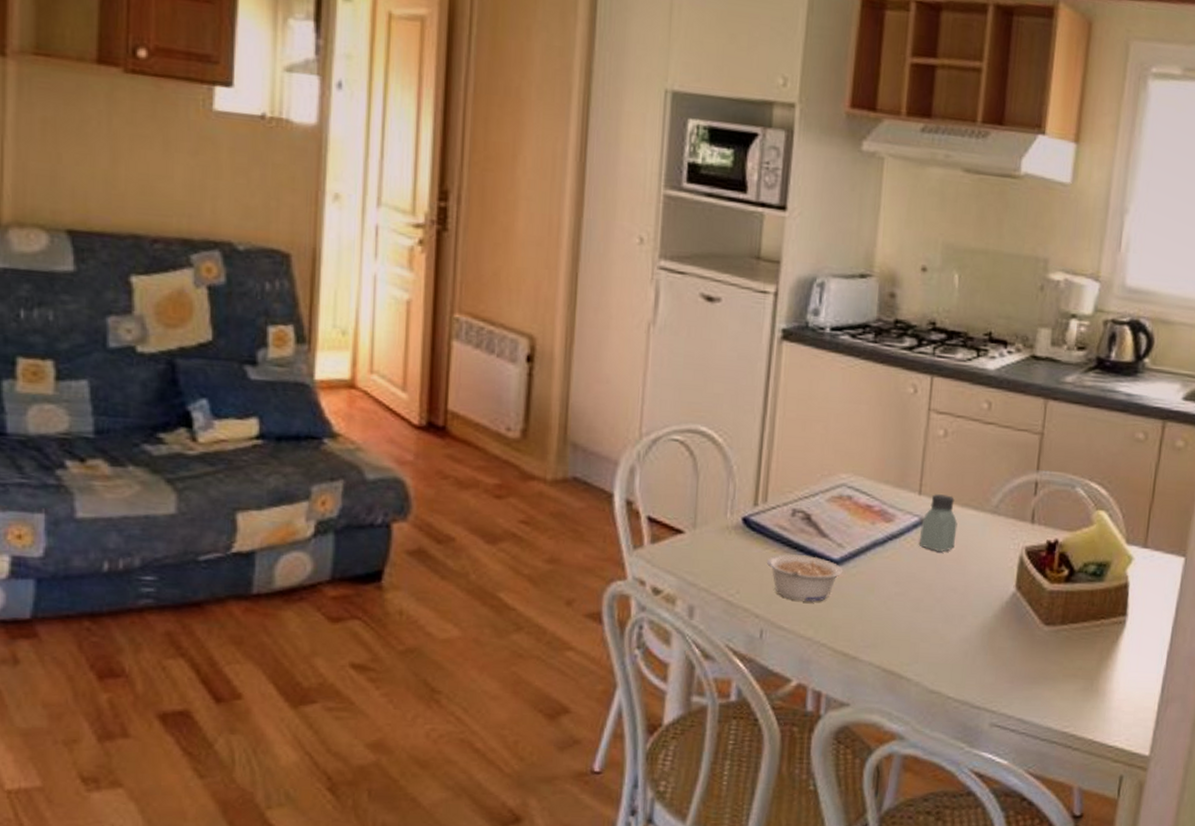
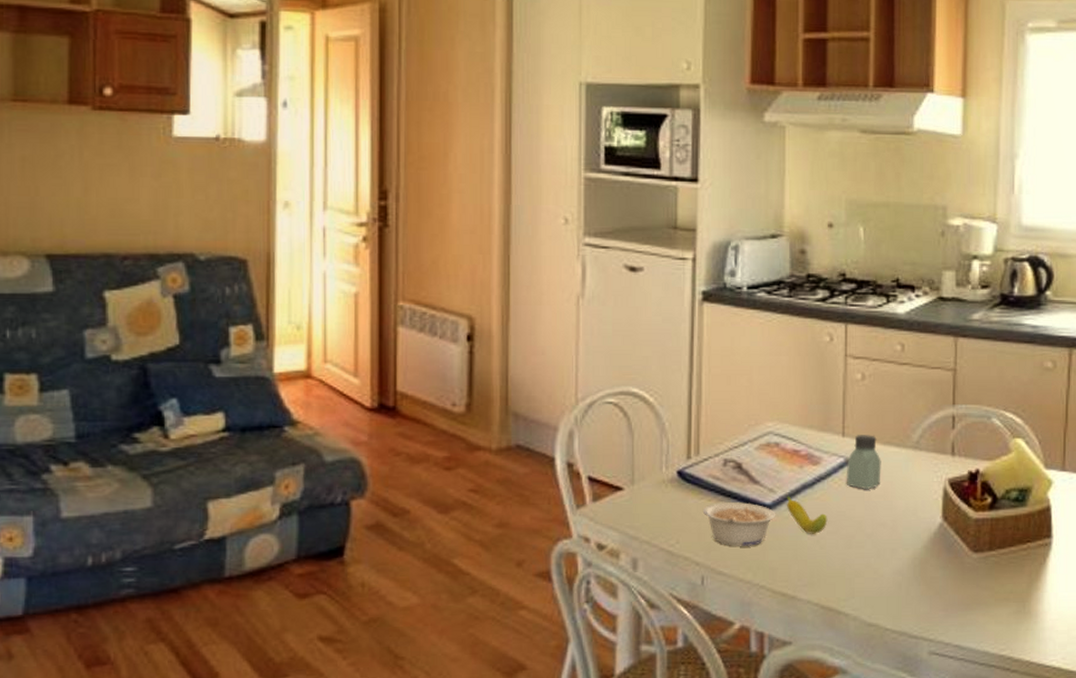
fruit: none [854,552,897,594] -> present [786,496,828,534]

